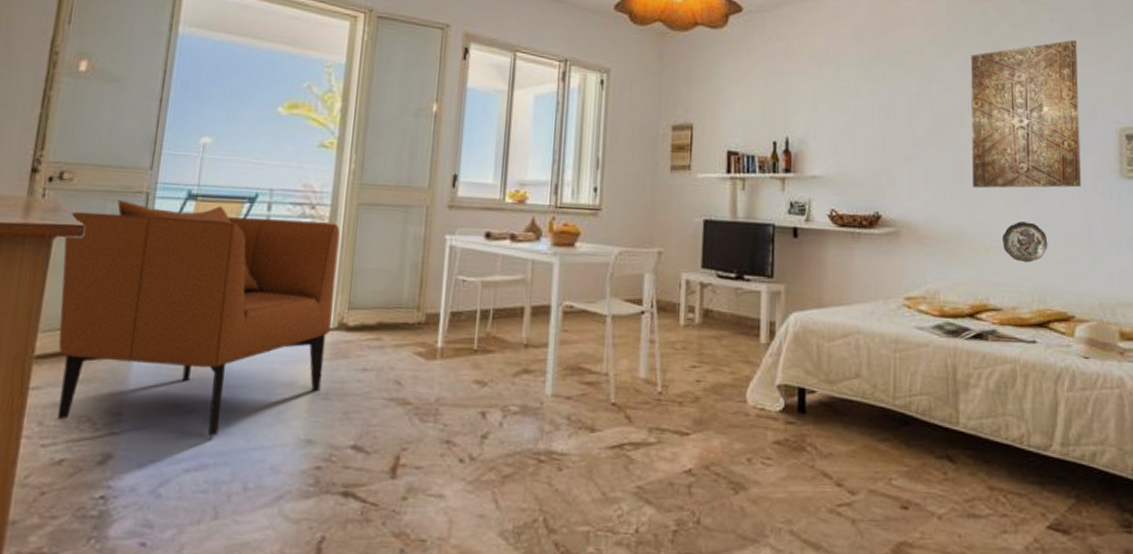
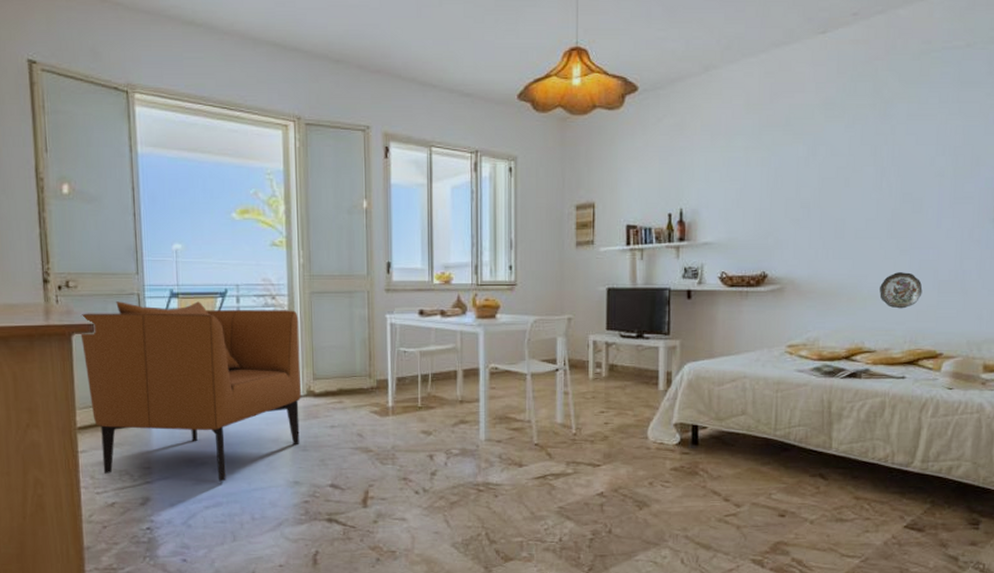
wall art: present [971,40,1081,189] -> none [853,93,966,244]

